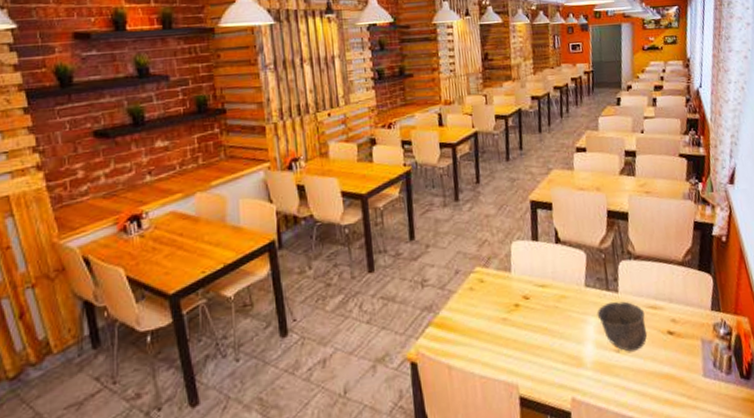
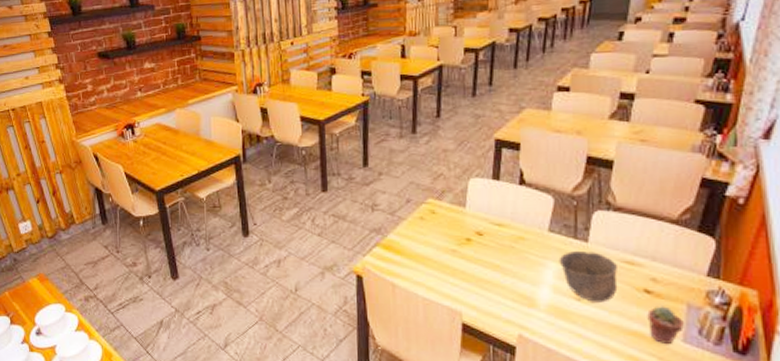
potted succulent: none [673,344,702,382] -> present [647,306,684,344]

